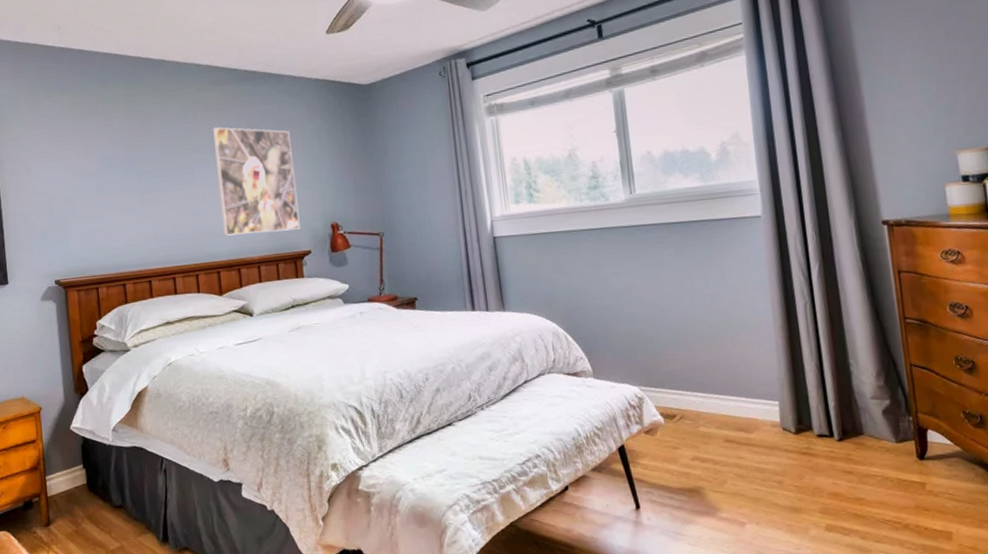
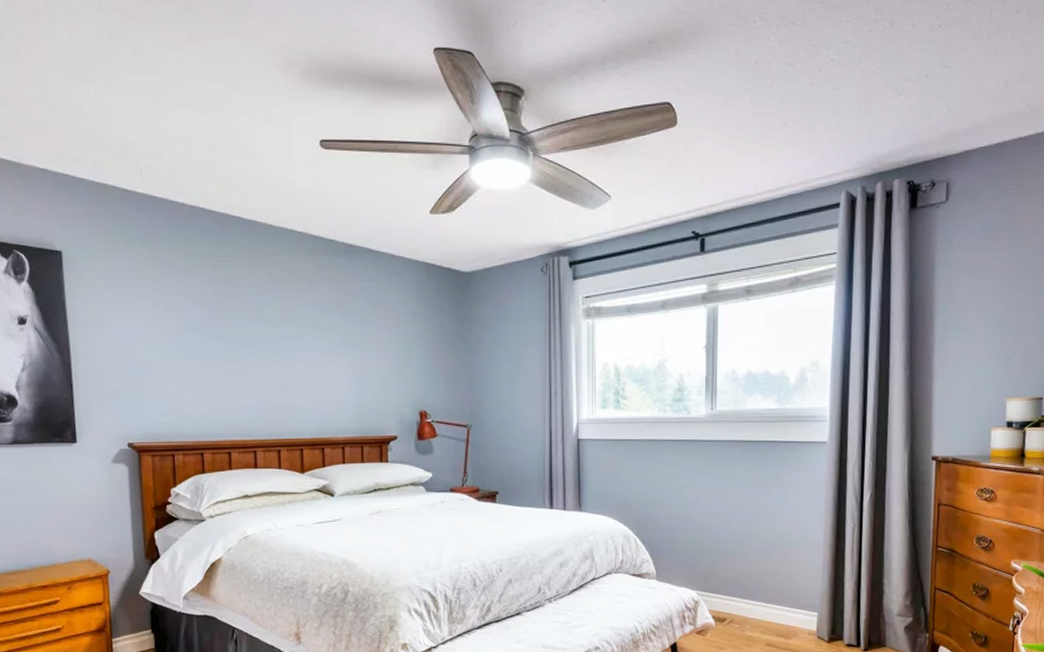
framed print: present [212,126,301,236] -> none [303,299,388,414]

